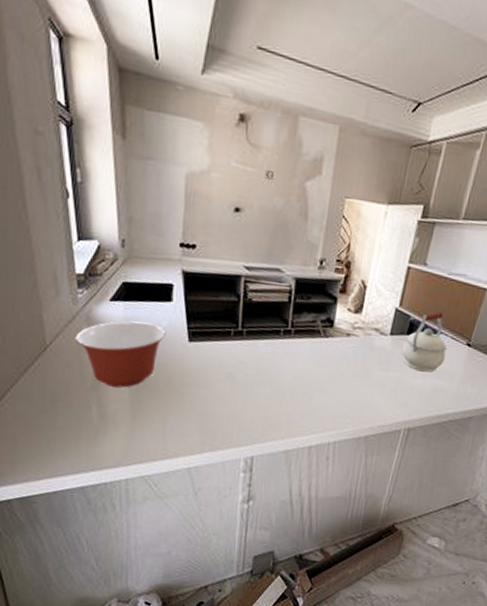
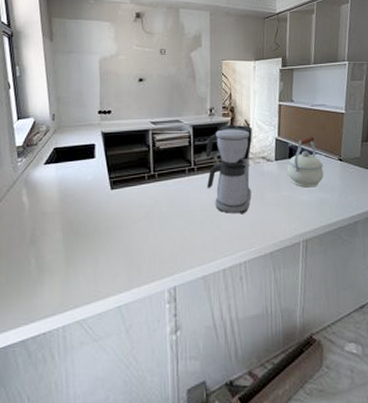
mixing bowl: present [75,321,166,388] -> none [16,178,92,239]
coffee maker: none [303,283,369,391] -> present [205,125,252,214]

